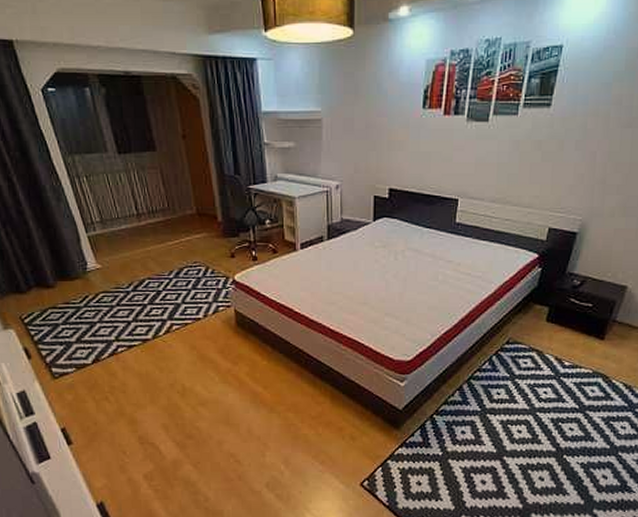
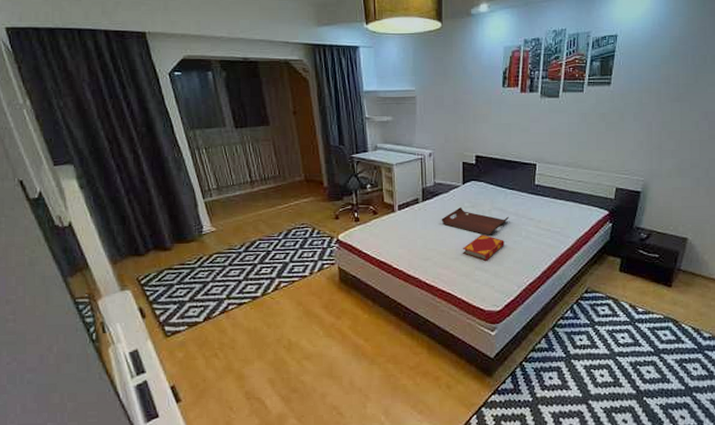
serving tray: none [348,247,425,279] -> present [441,207,509,236]
hardback book: none [372,278,419,306] -> present [463,234,505,261]

